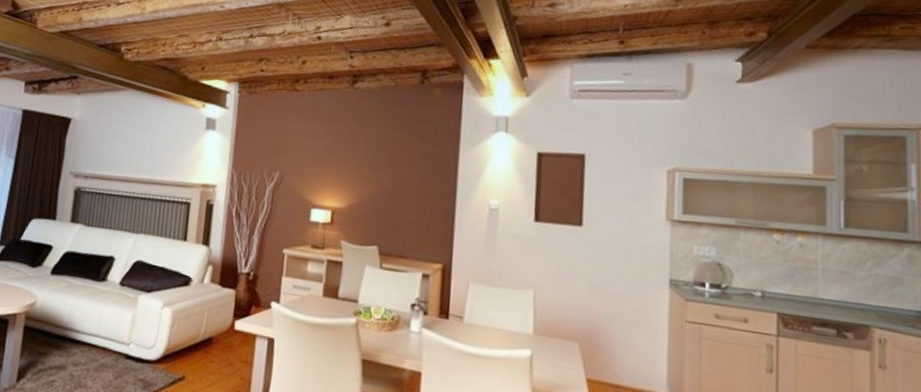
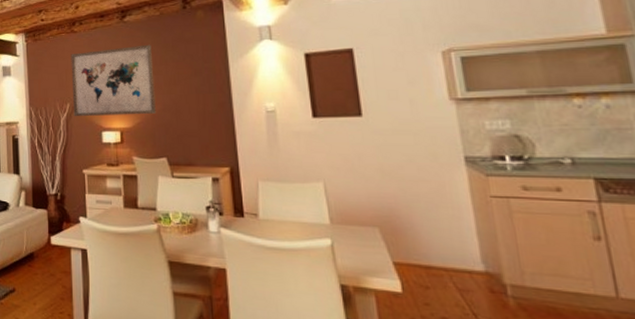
wall art: none [282,115,381,196] -> present [71,44,156,116]

